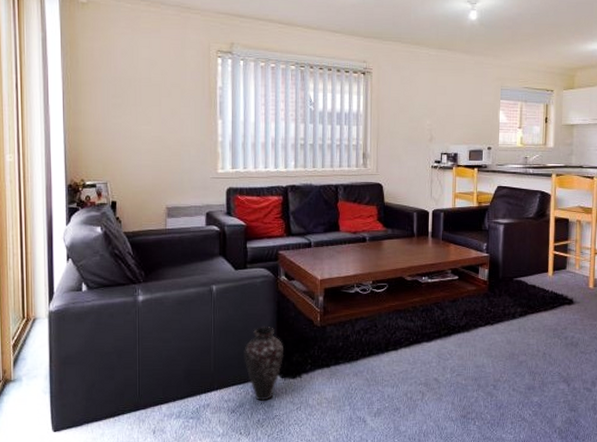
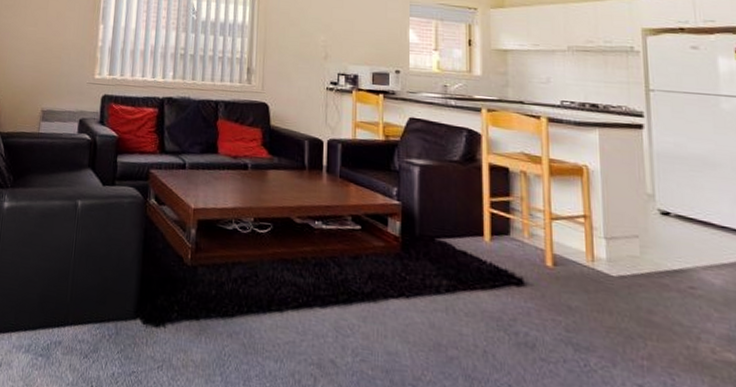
vase: present [244,326,285,401] -> none [103,255,149,350]

